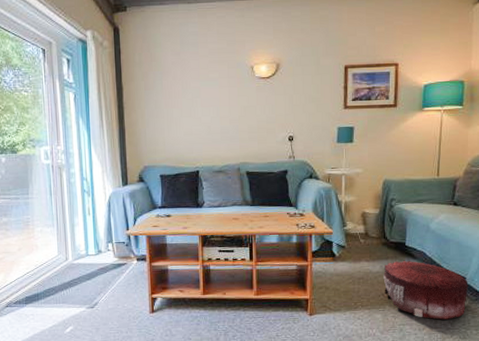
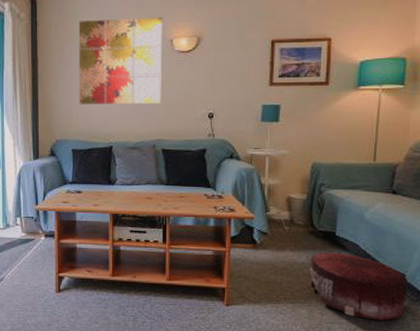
wall art: none [161,45,244,131] -> present [78,17,163,104]

